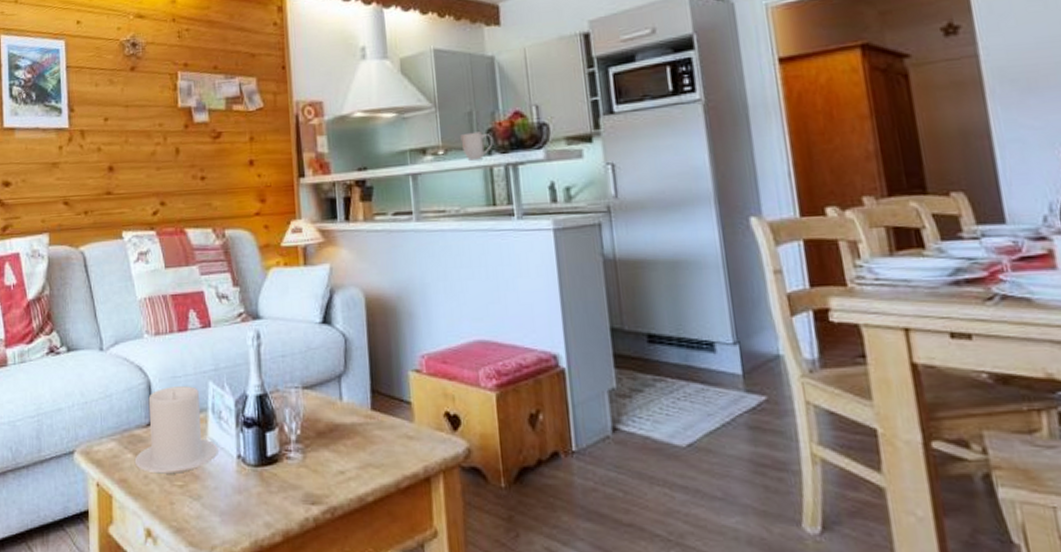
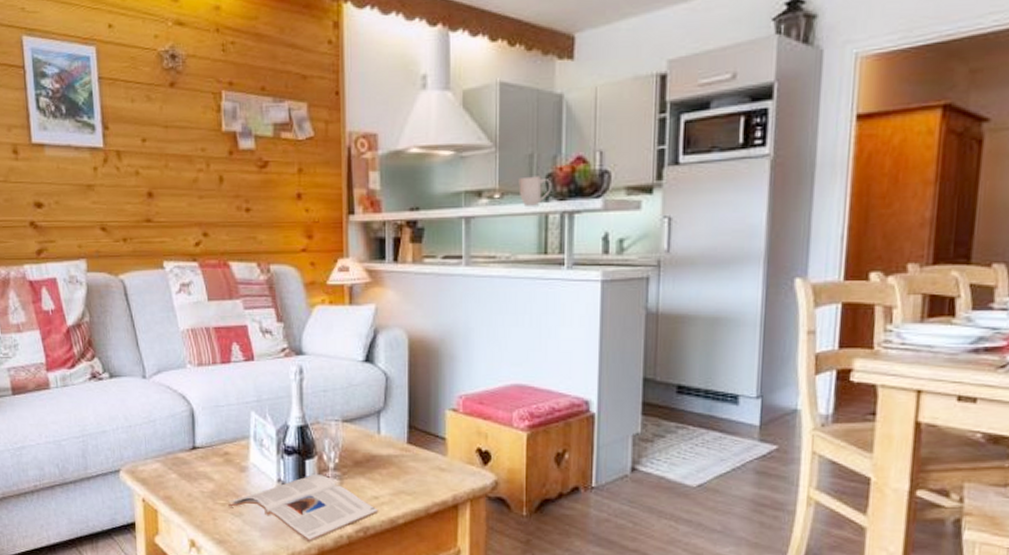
candle: present [134,386,218,474] -> none [178,415,259,493]
magazine: none [186,448,346,527] -> present [228,474,379,542]

